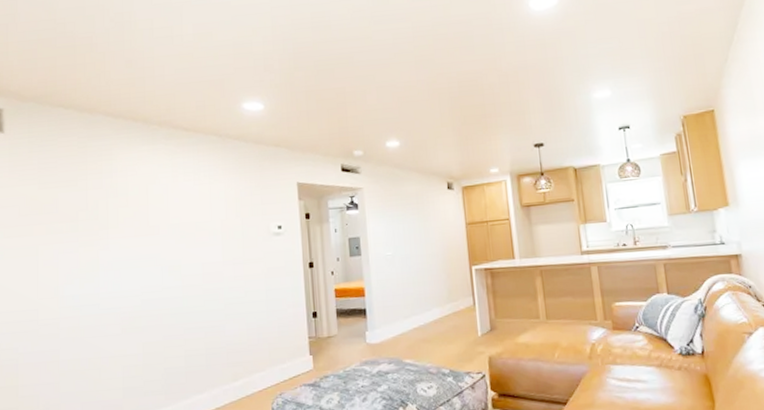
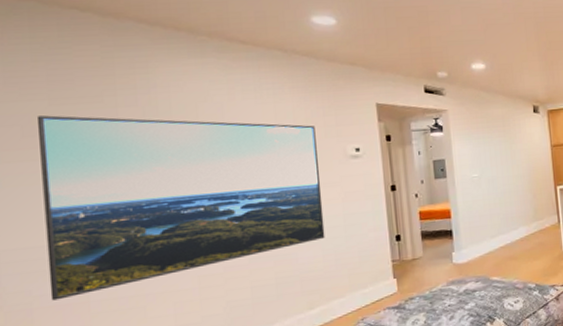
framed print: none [29,197,249,358] -> present [37,115,325,301]

